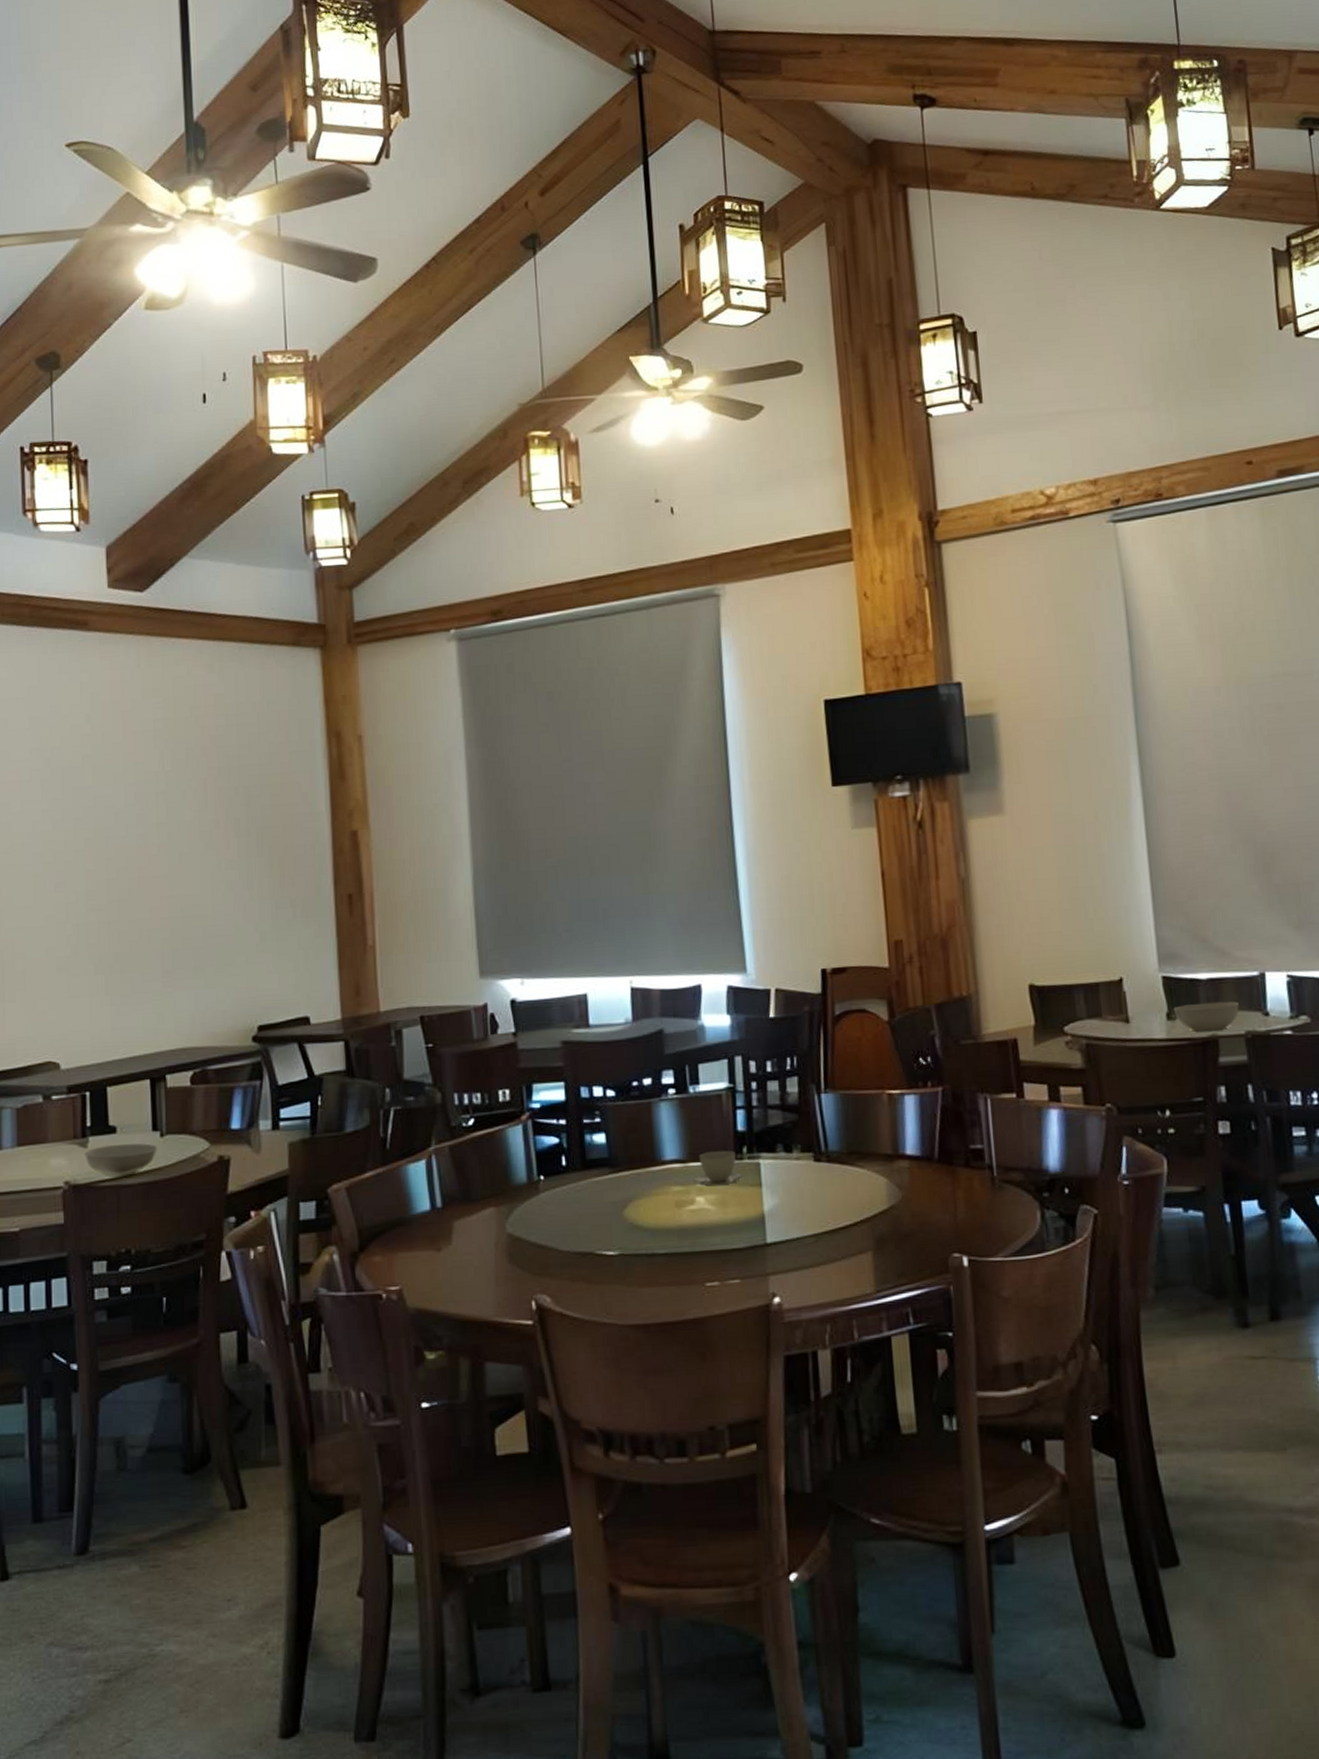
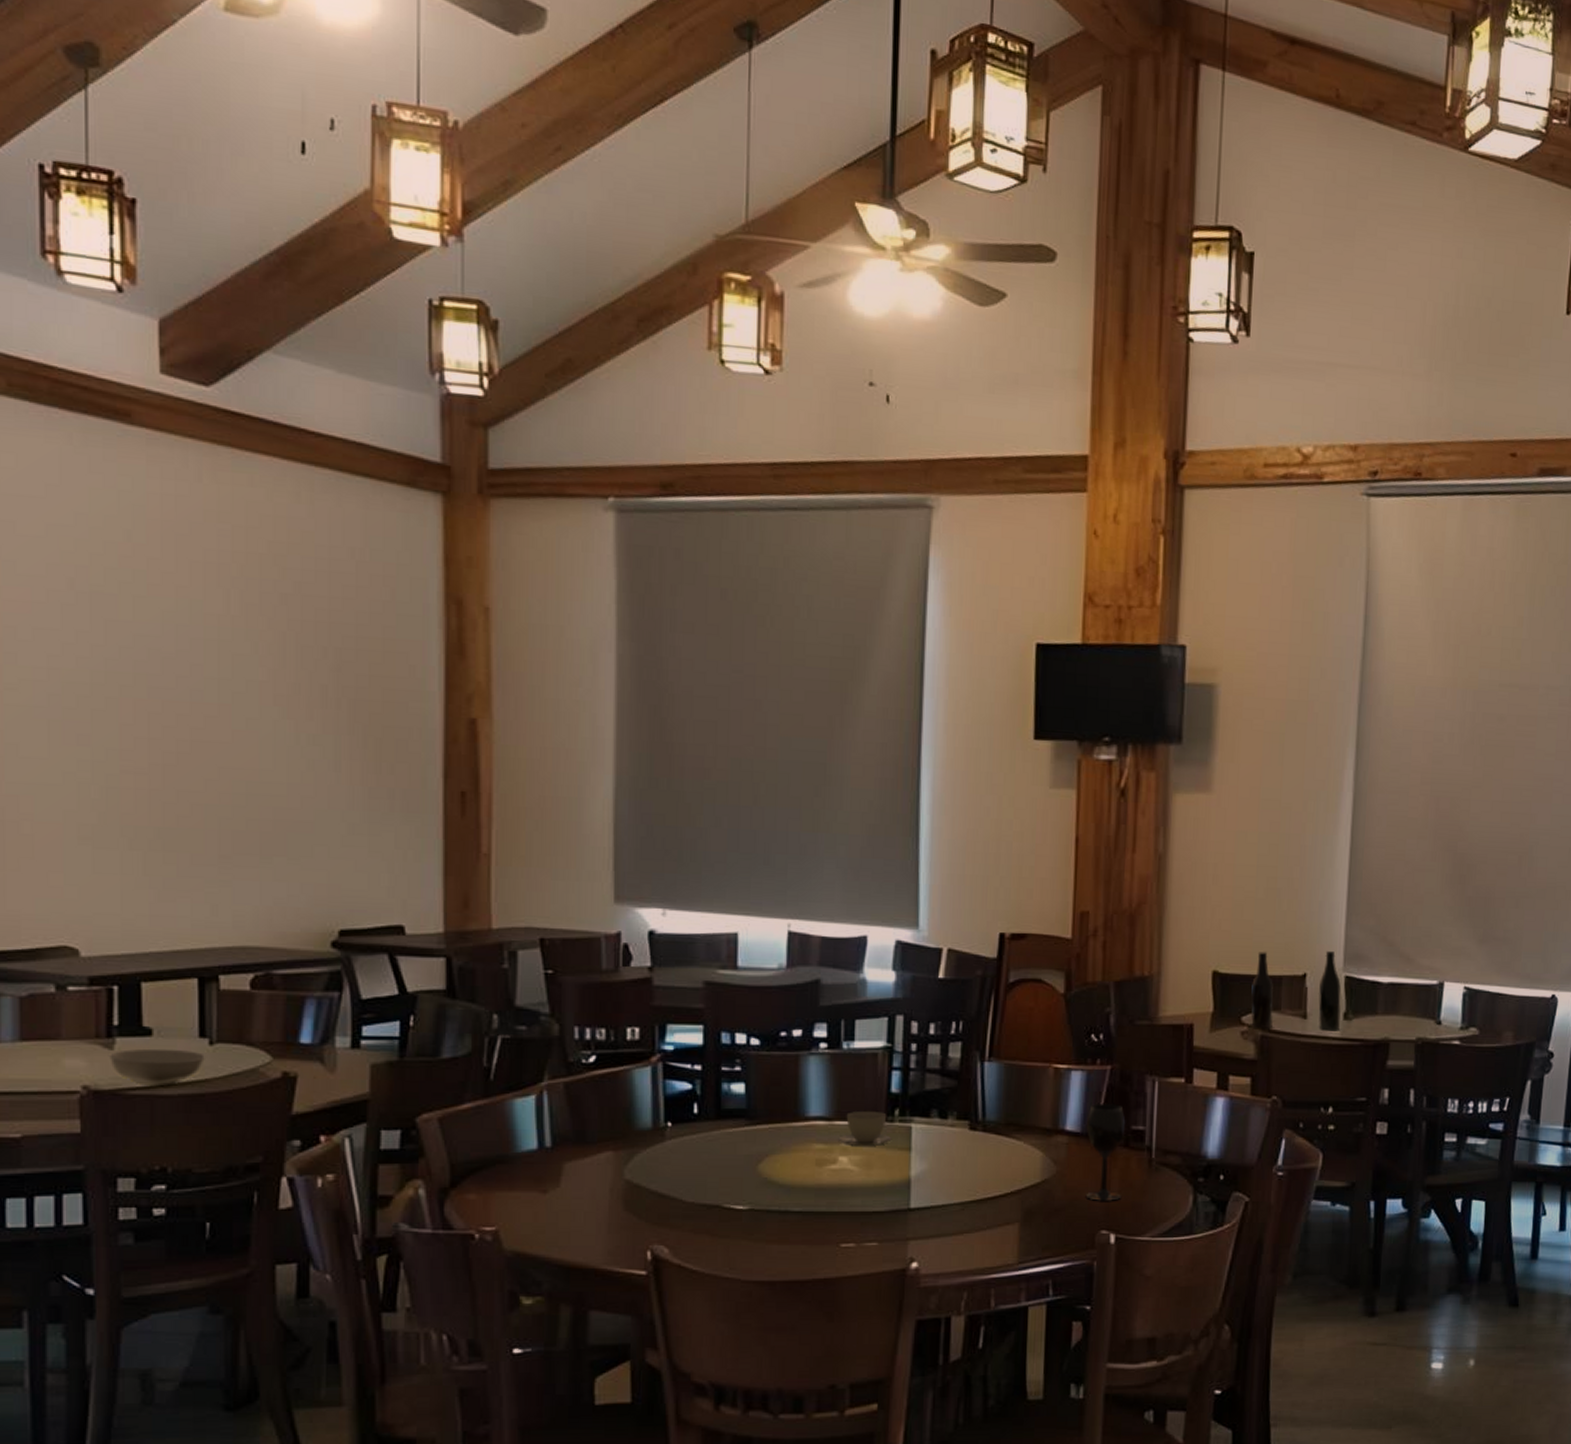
wine glass: none [925,1125,969,1224] -> present [1085,1104,1126,1201]
beer bottle: none [1069,952,1165,1040] -> present [1251,950,1341,1032]
bowl: present [1173,1001,1239,1032] -> none [1351,1006,1414,1034]

